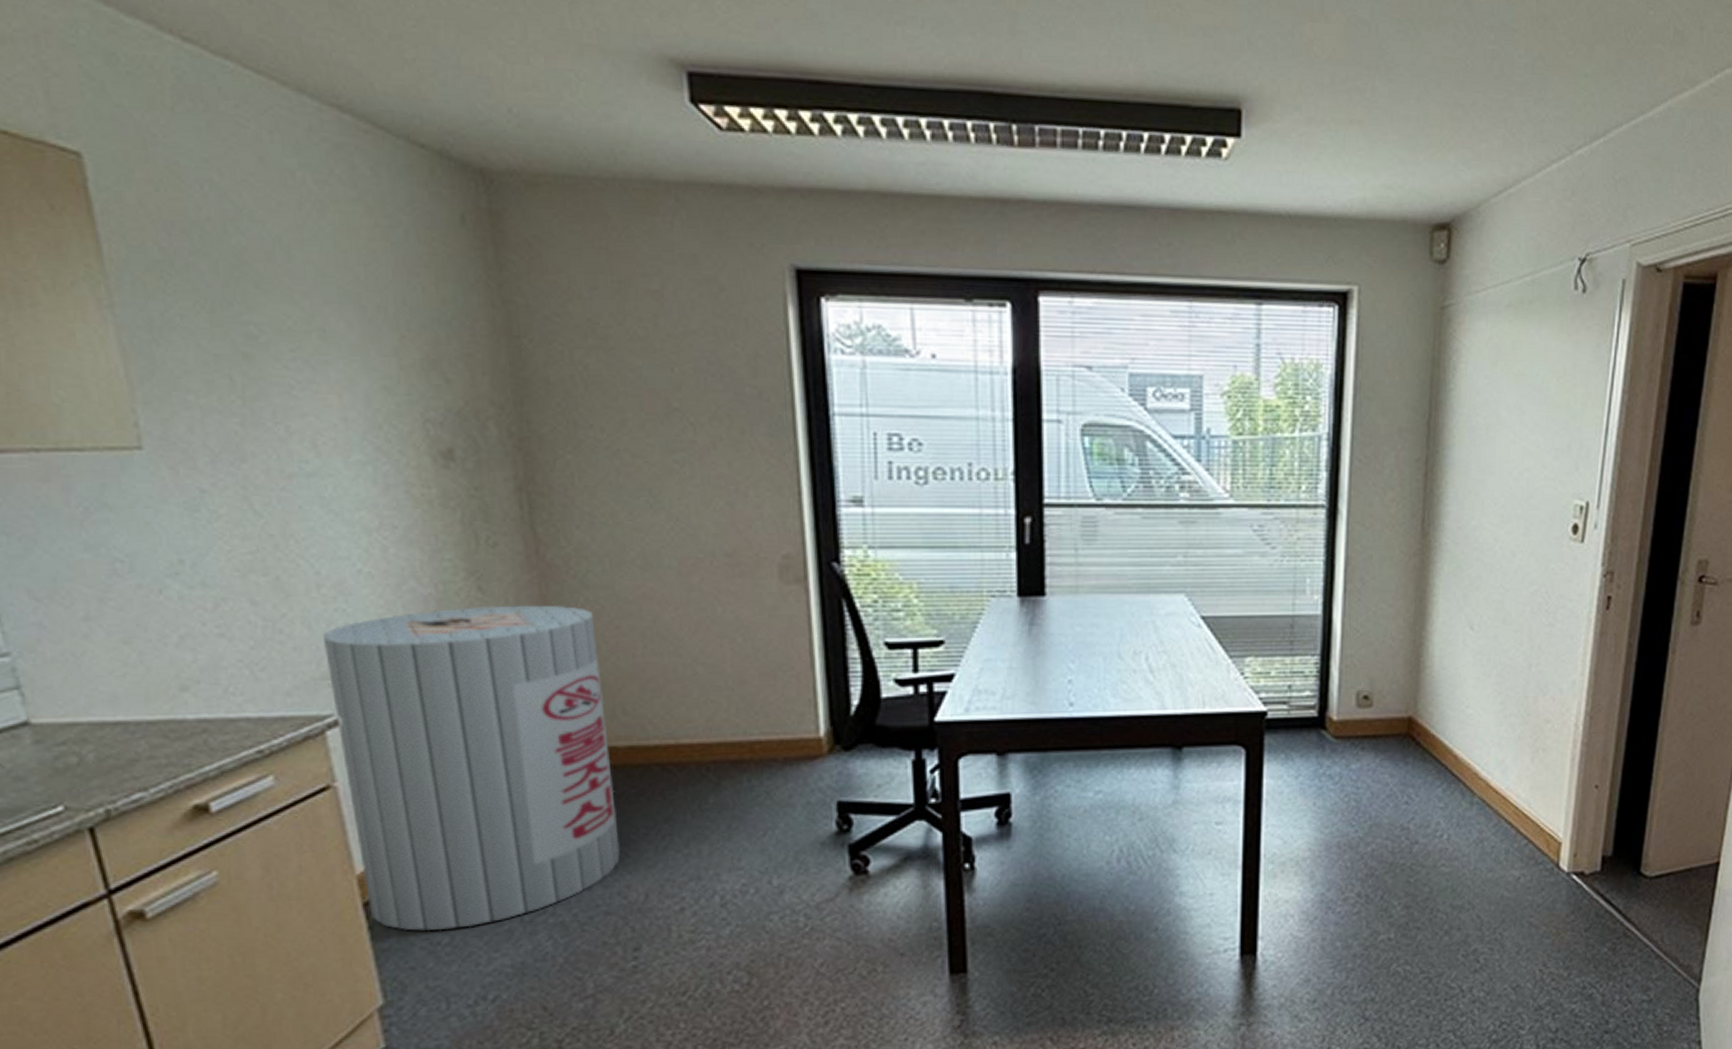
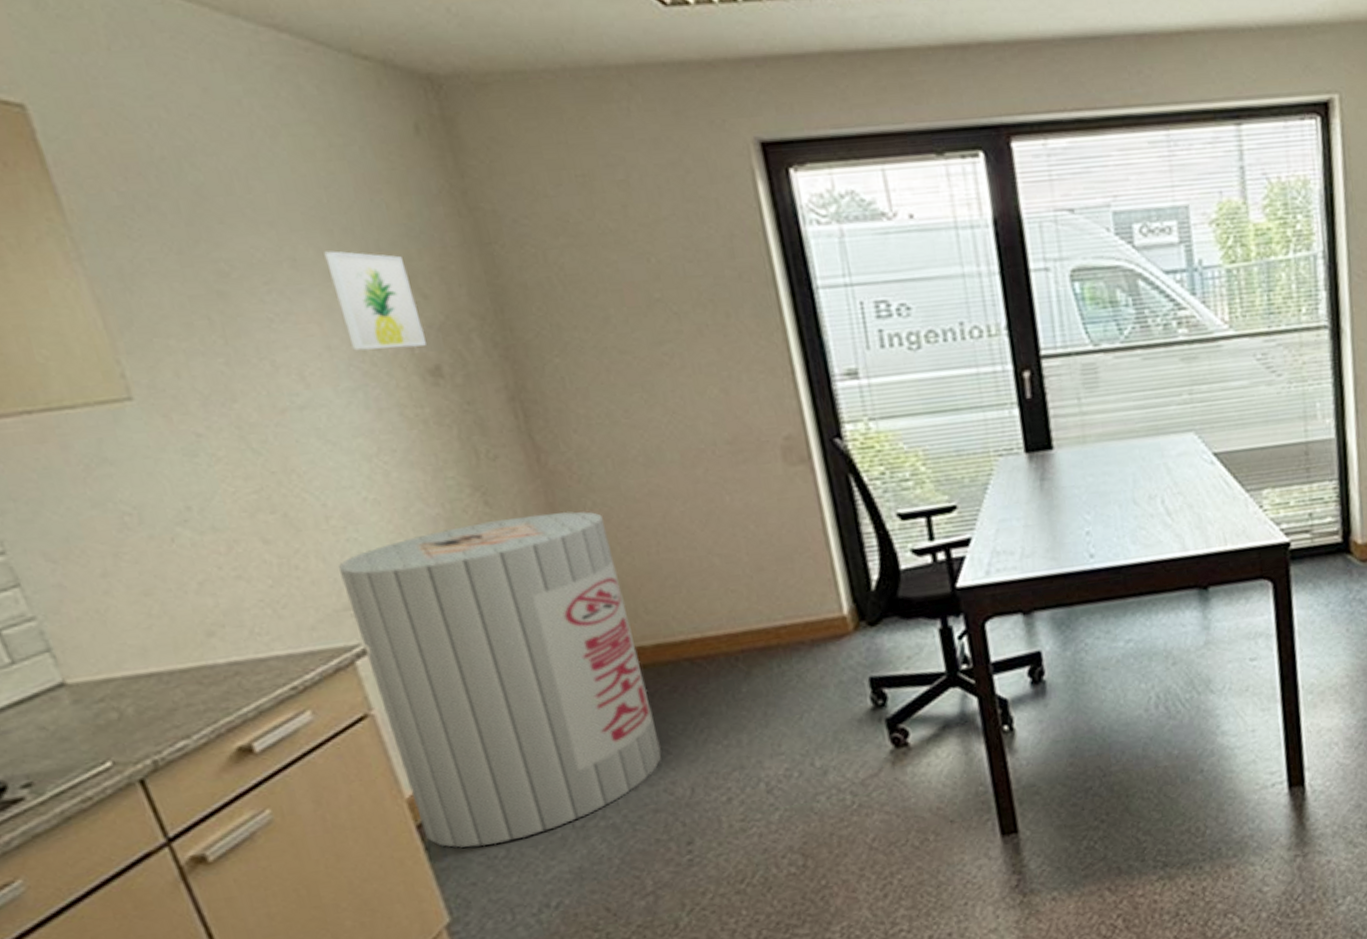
wall art: none [354,326,444,428] -> present [324,250,428,351]

